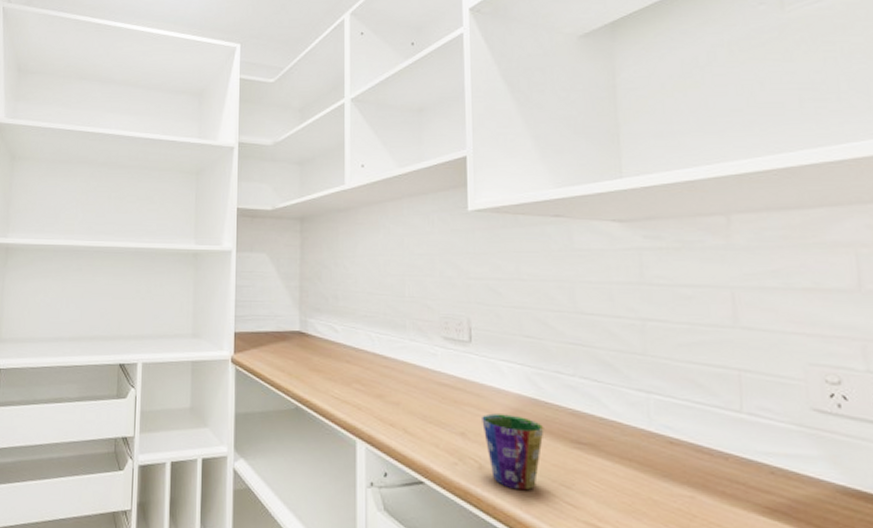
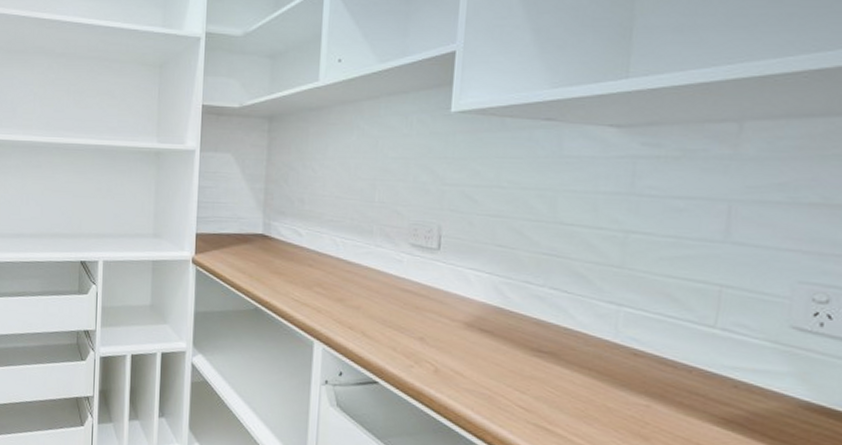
cup: present [482,413,544,491] -> none [442,320,506,394]

